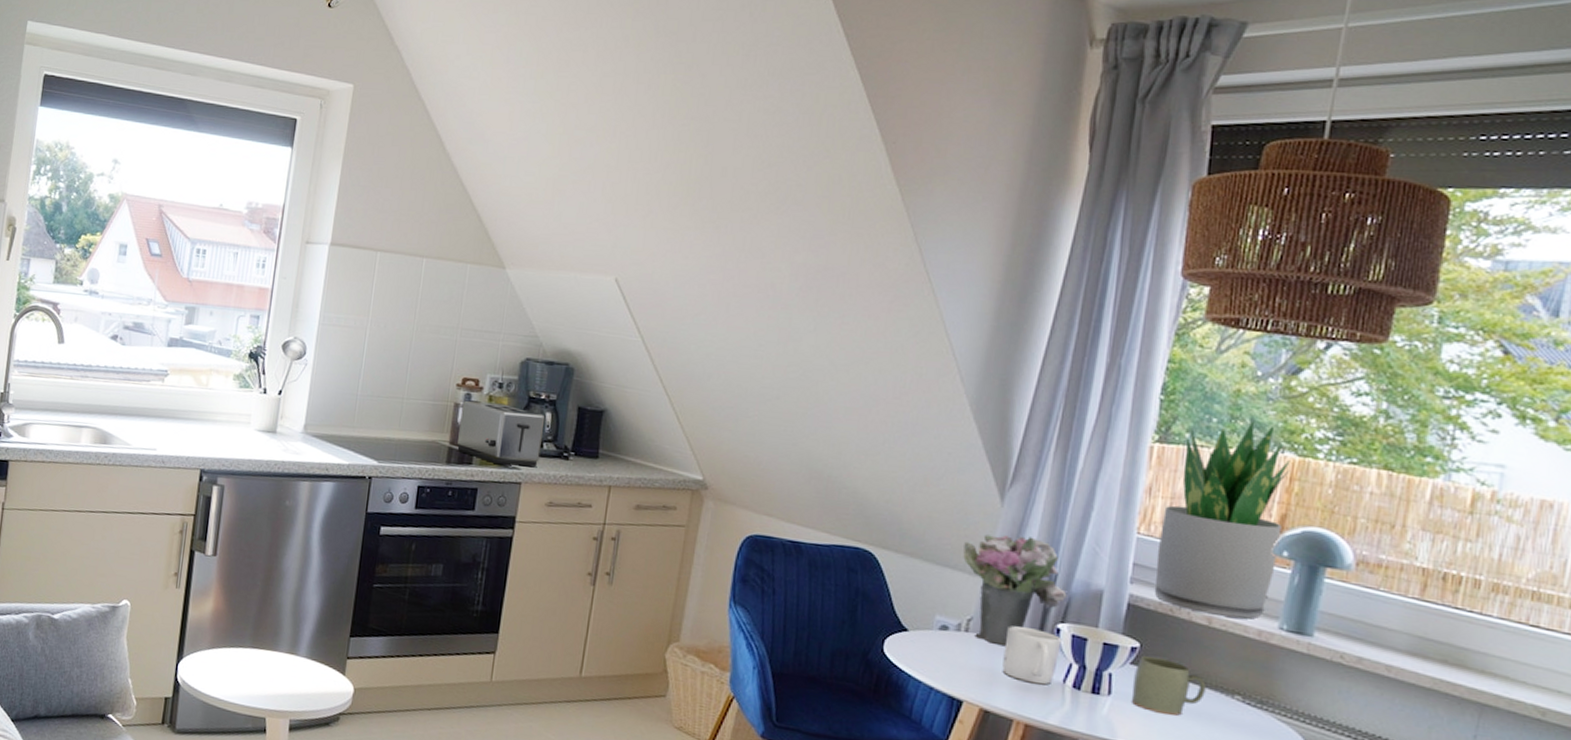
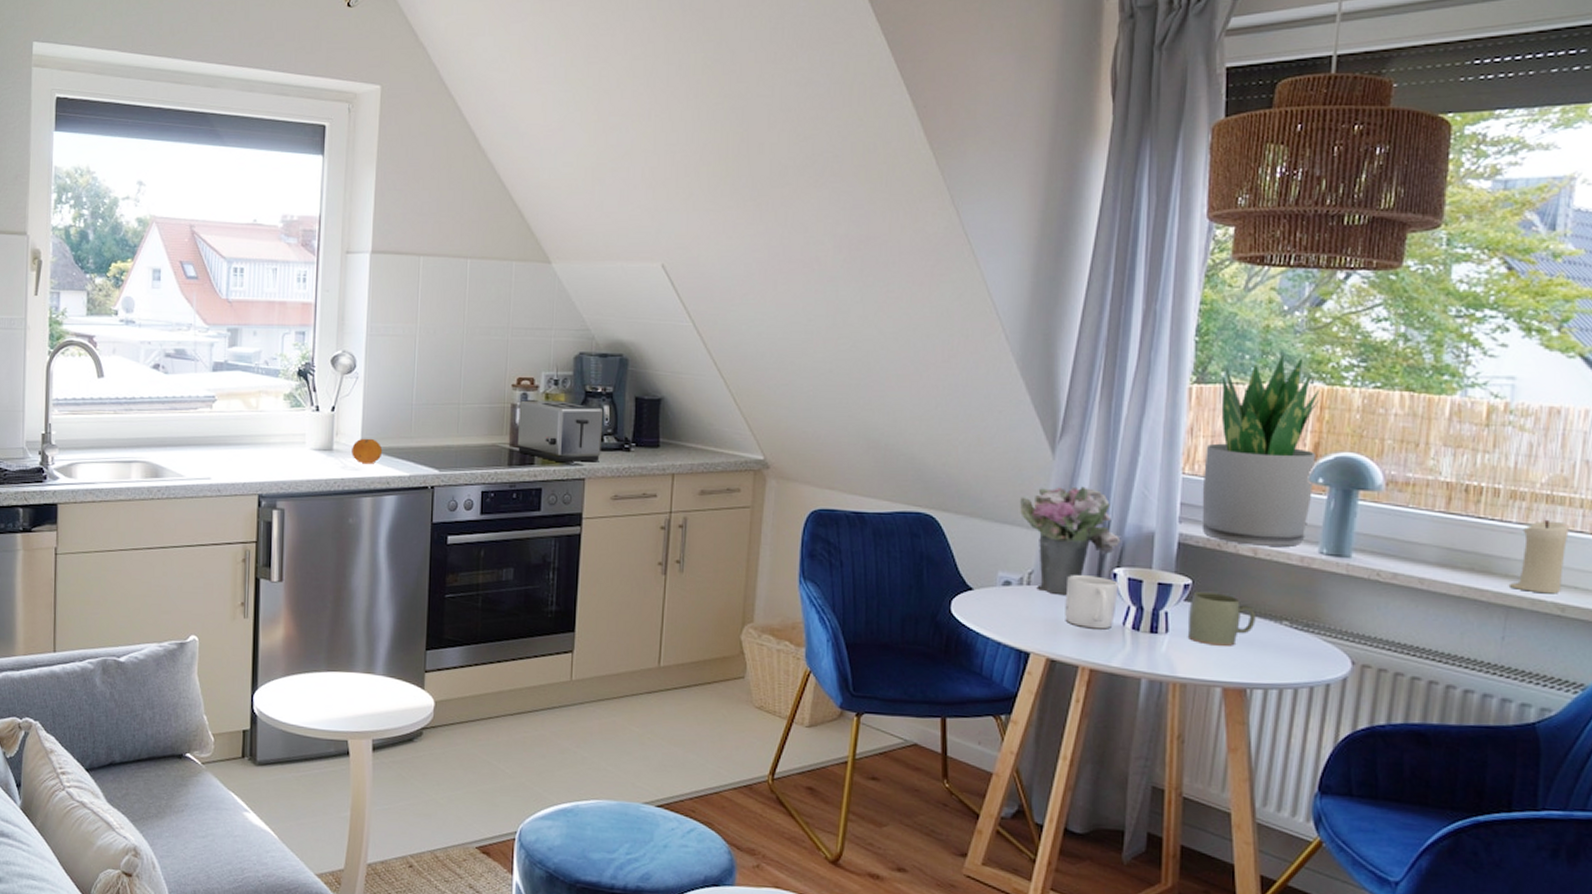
fruit: none [294,423,325,449] -> present [352,438,383,464]
candle: none [1484,617,1556,697] -> present [1508,519,1569,594]

